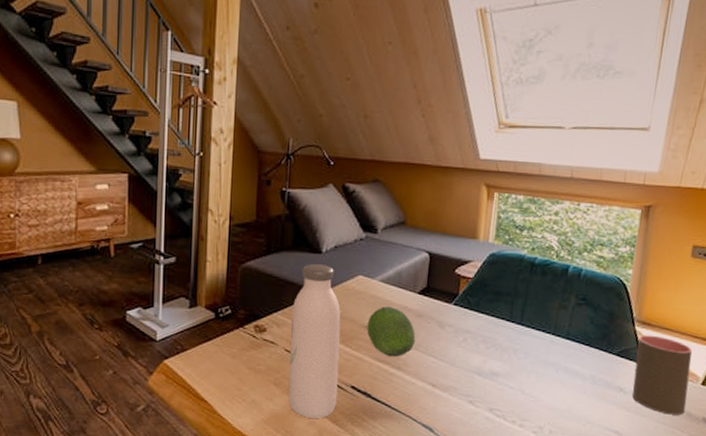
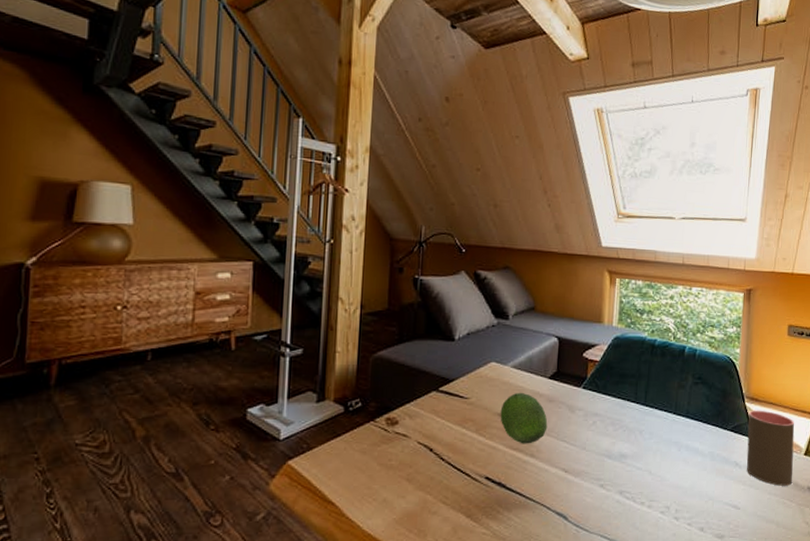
water bottle: present [288,264,341,419] -> none [421,352,475,514]

